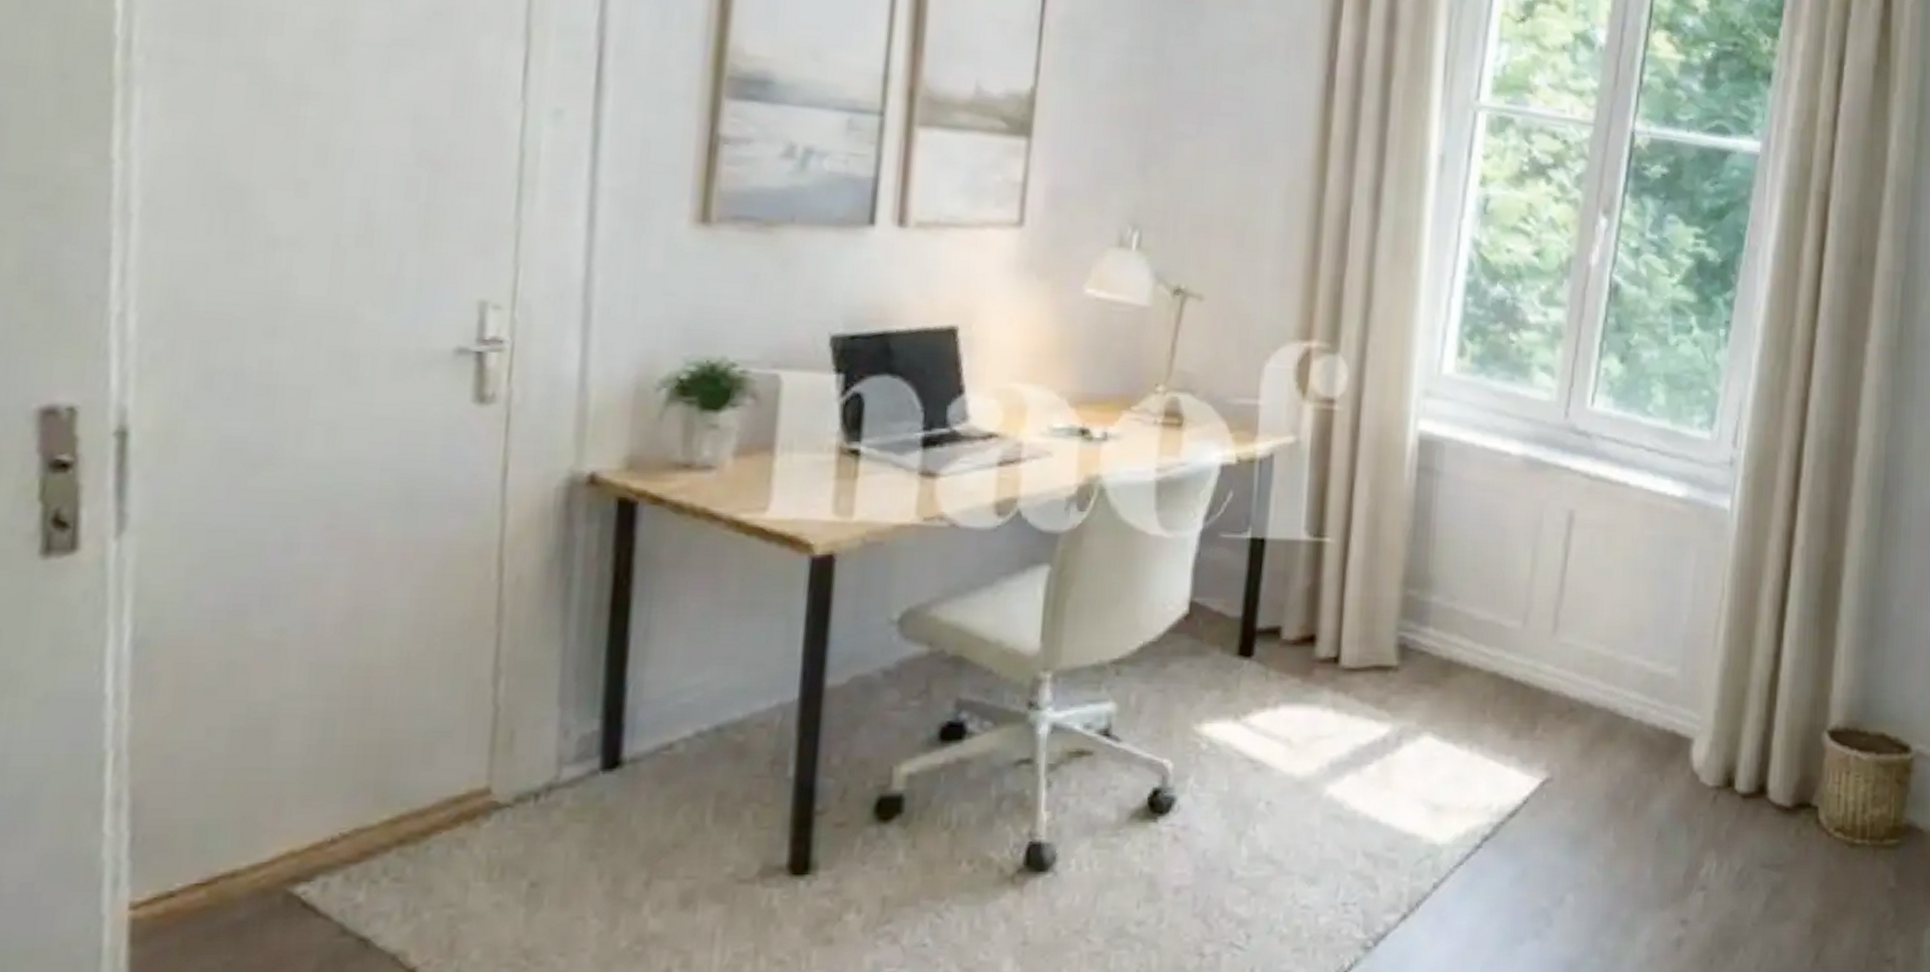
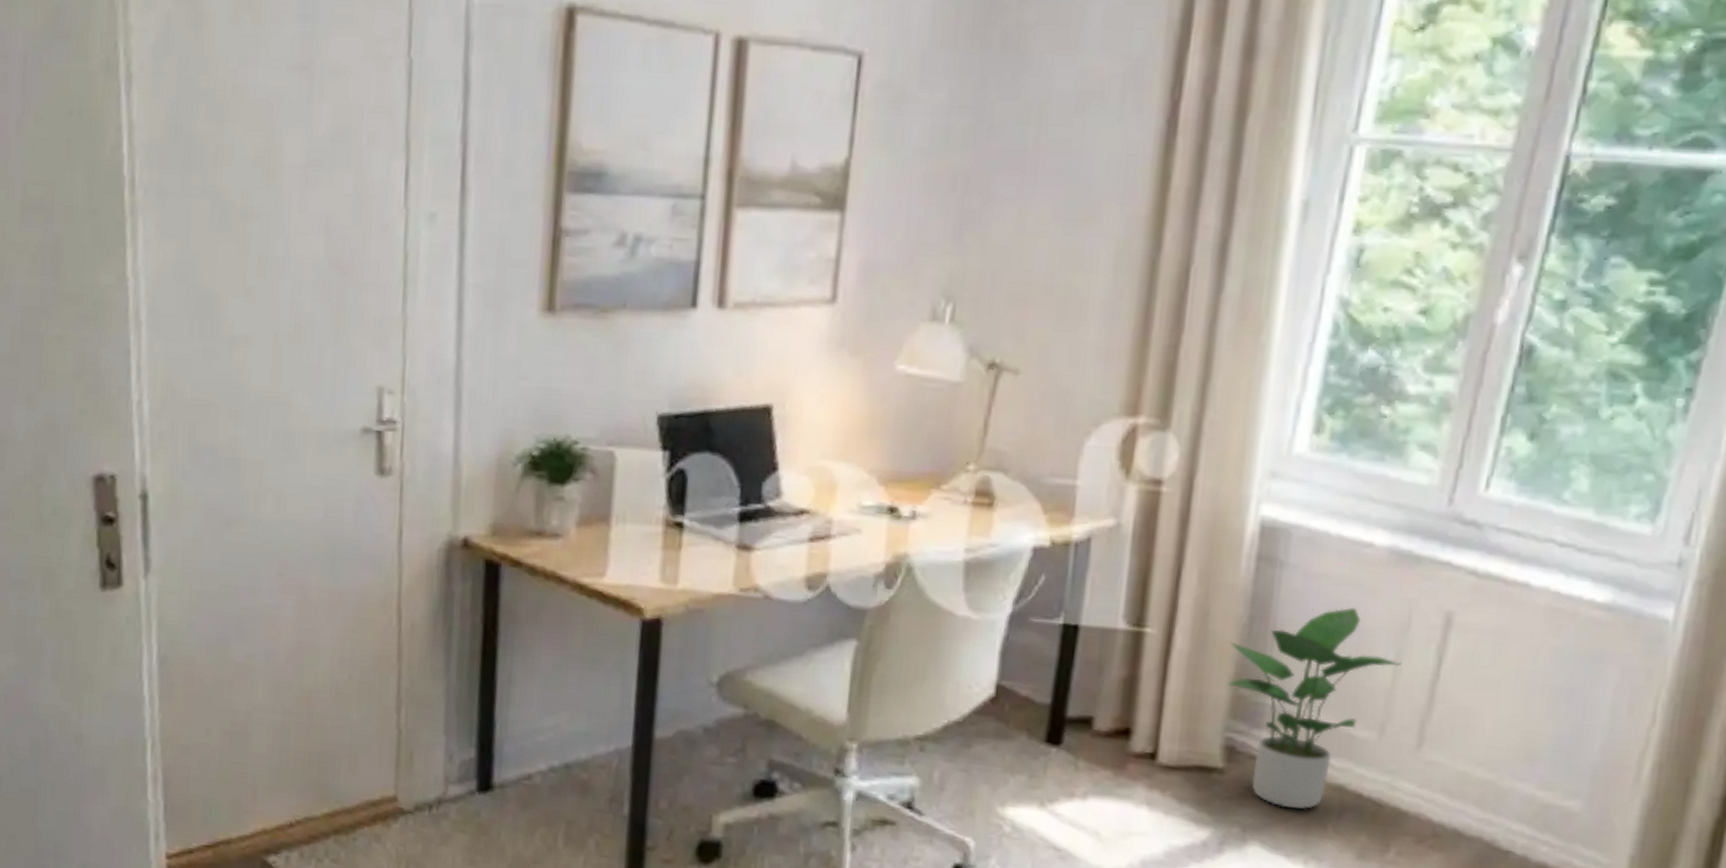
potted plant: none [1398,510,1537,698] -> present [1228,607,1402,809]

